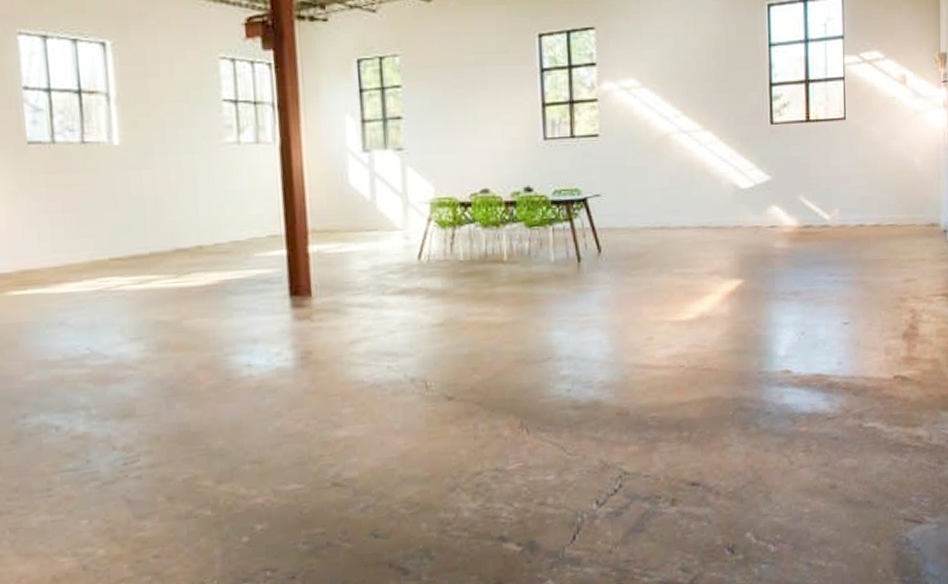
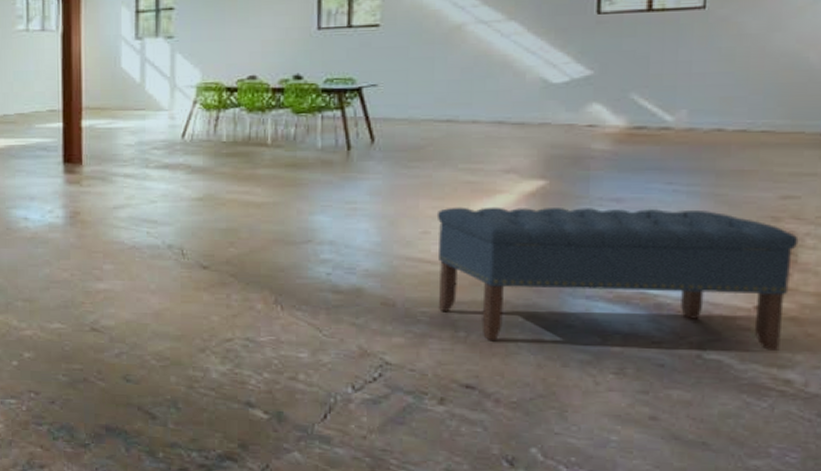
bench: none [658,297,918,436] -> present [436,207,799,351]

